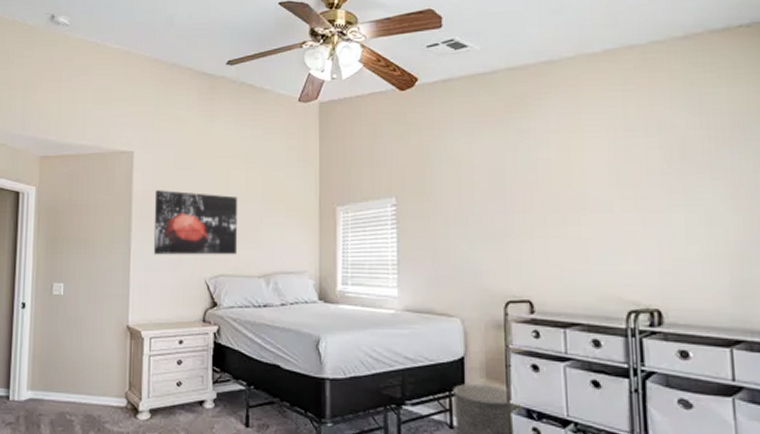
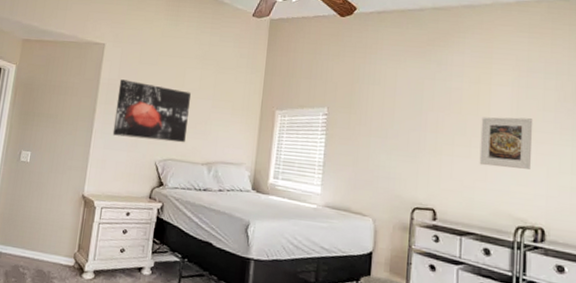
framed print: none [575,185,640,245] -> present [479,117,533,169]

